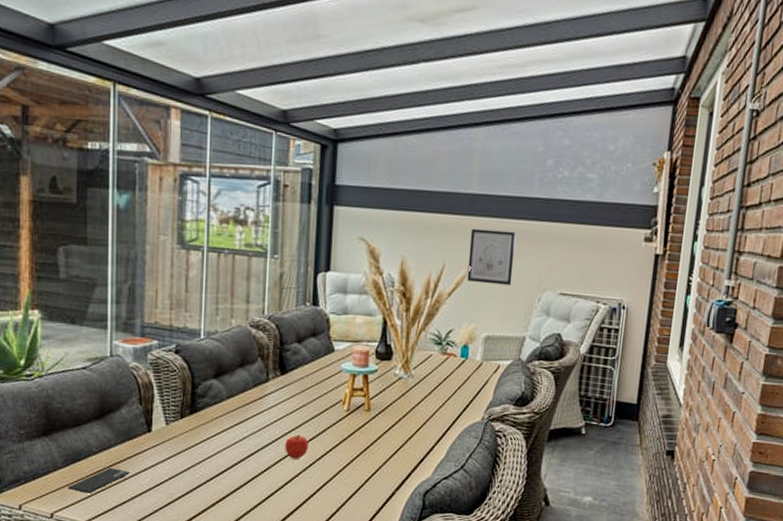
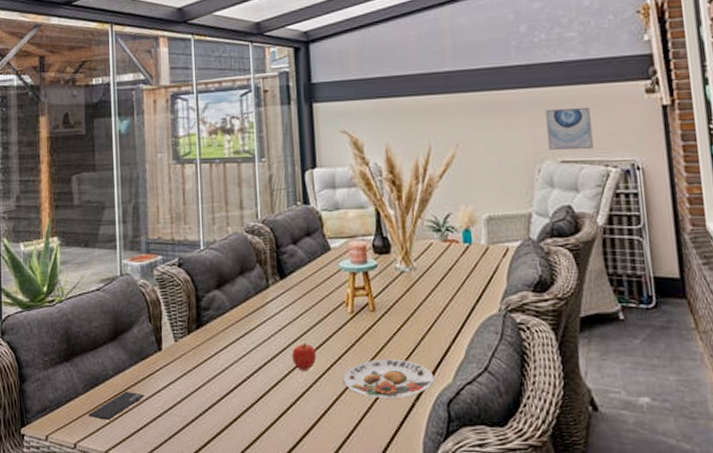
plate: none [331,453,416,487] -> present [343,359,435,398]
wall art: present [467,228,516,286] -> none [452,103,506,161]
wall art: none [551,243,594,286] -> present [545,107,594,150]

